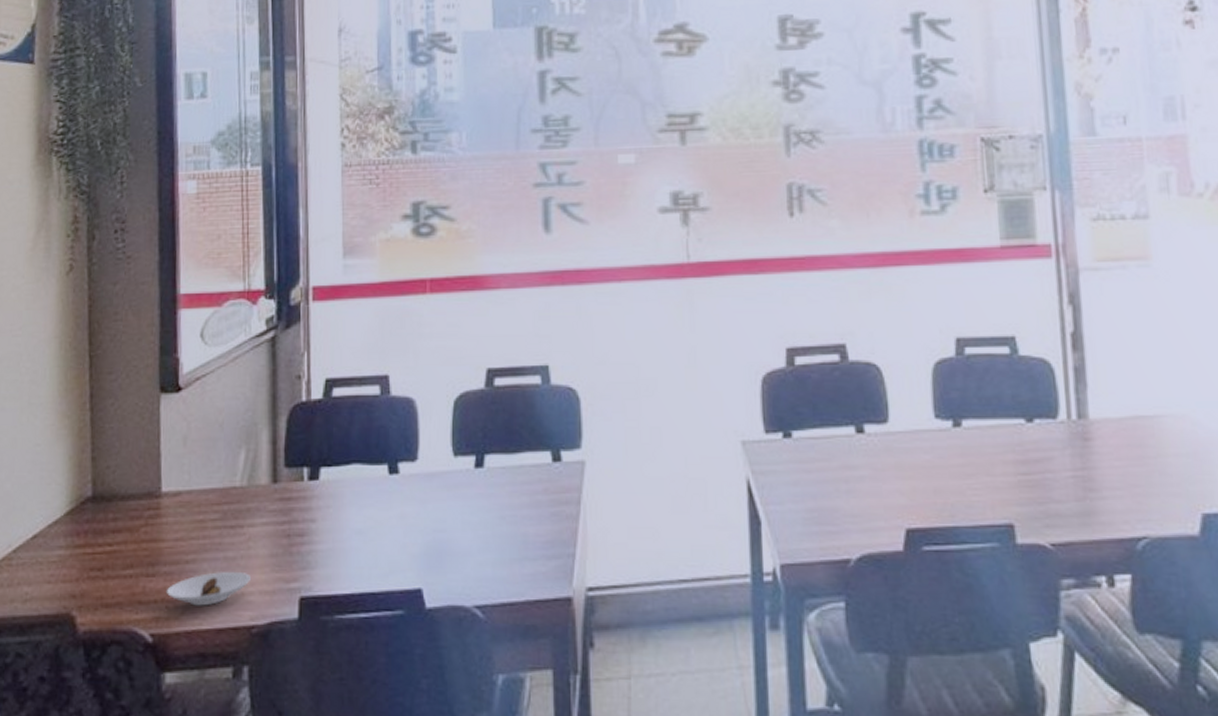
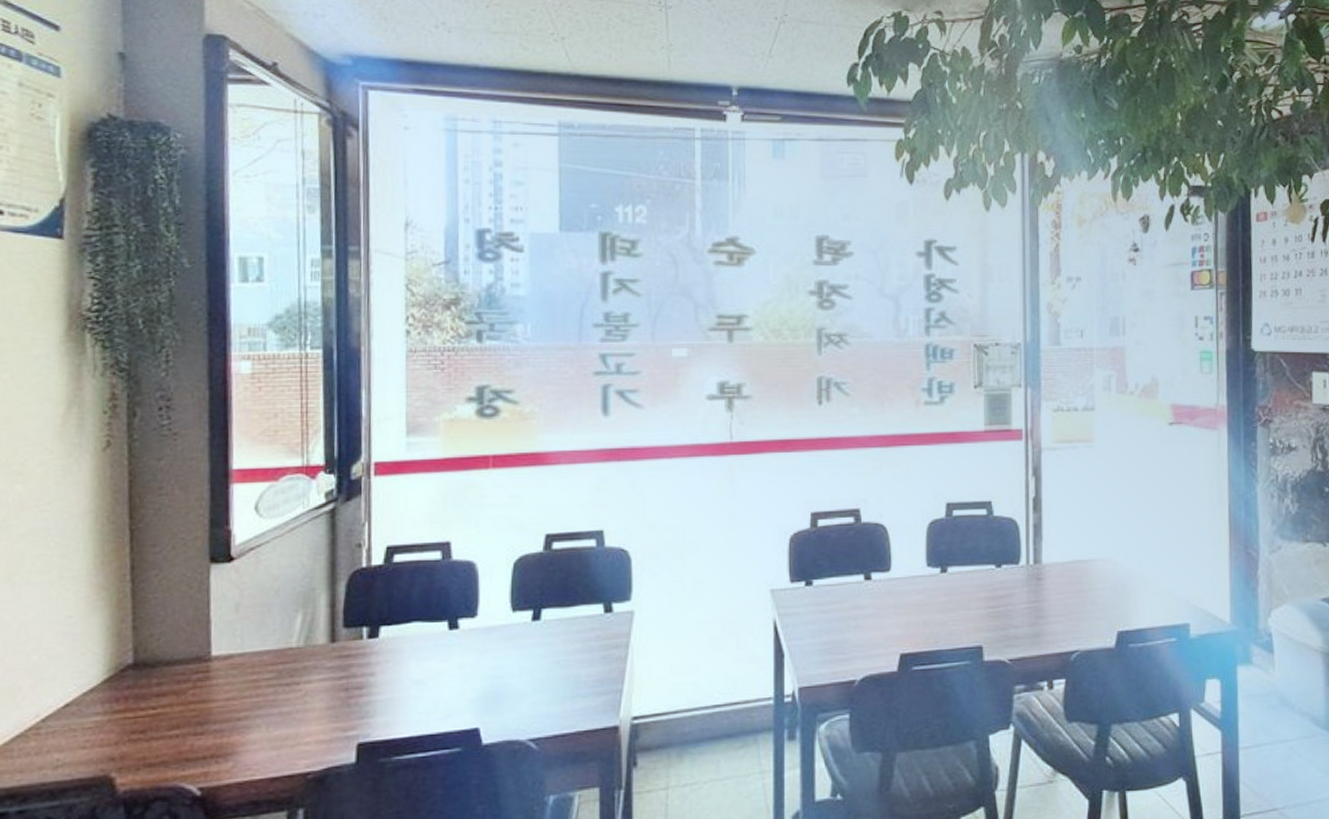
saucer: present [166,571,251,606] -> none [216,724,307,759]

